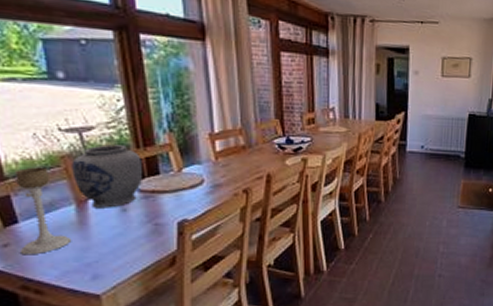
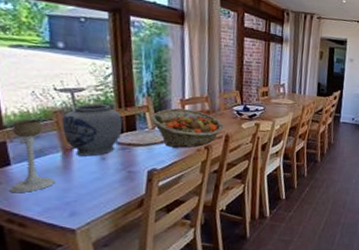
fruit basket: none [175,144,263,193] -> present [150,108,223,148]

